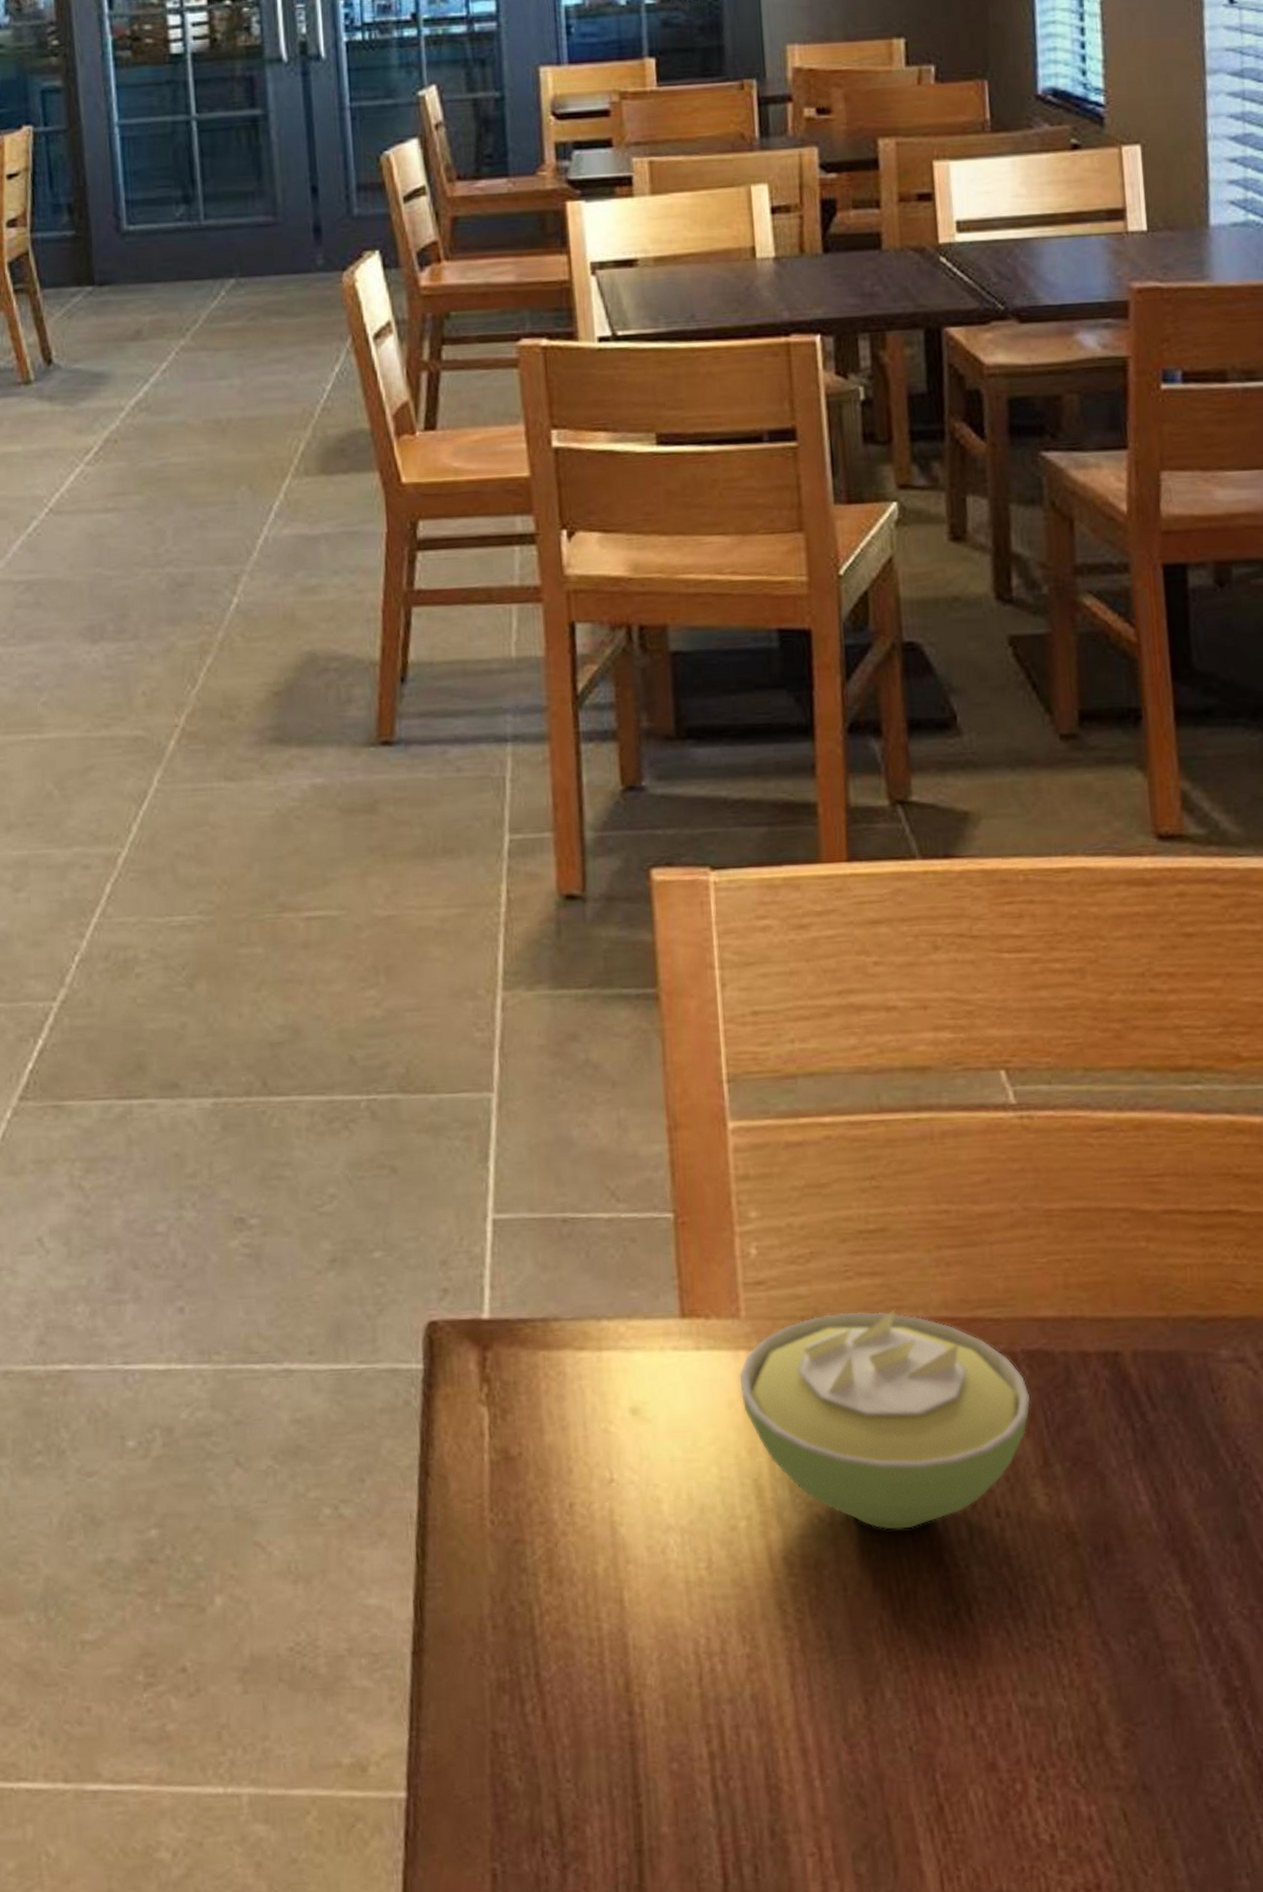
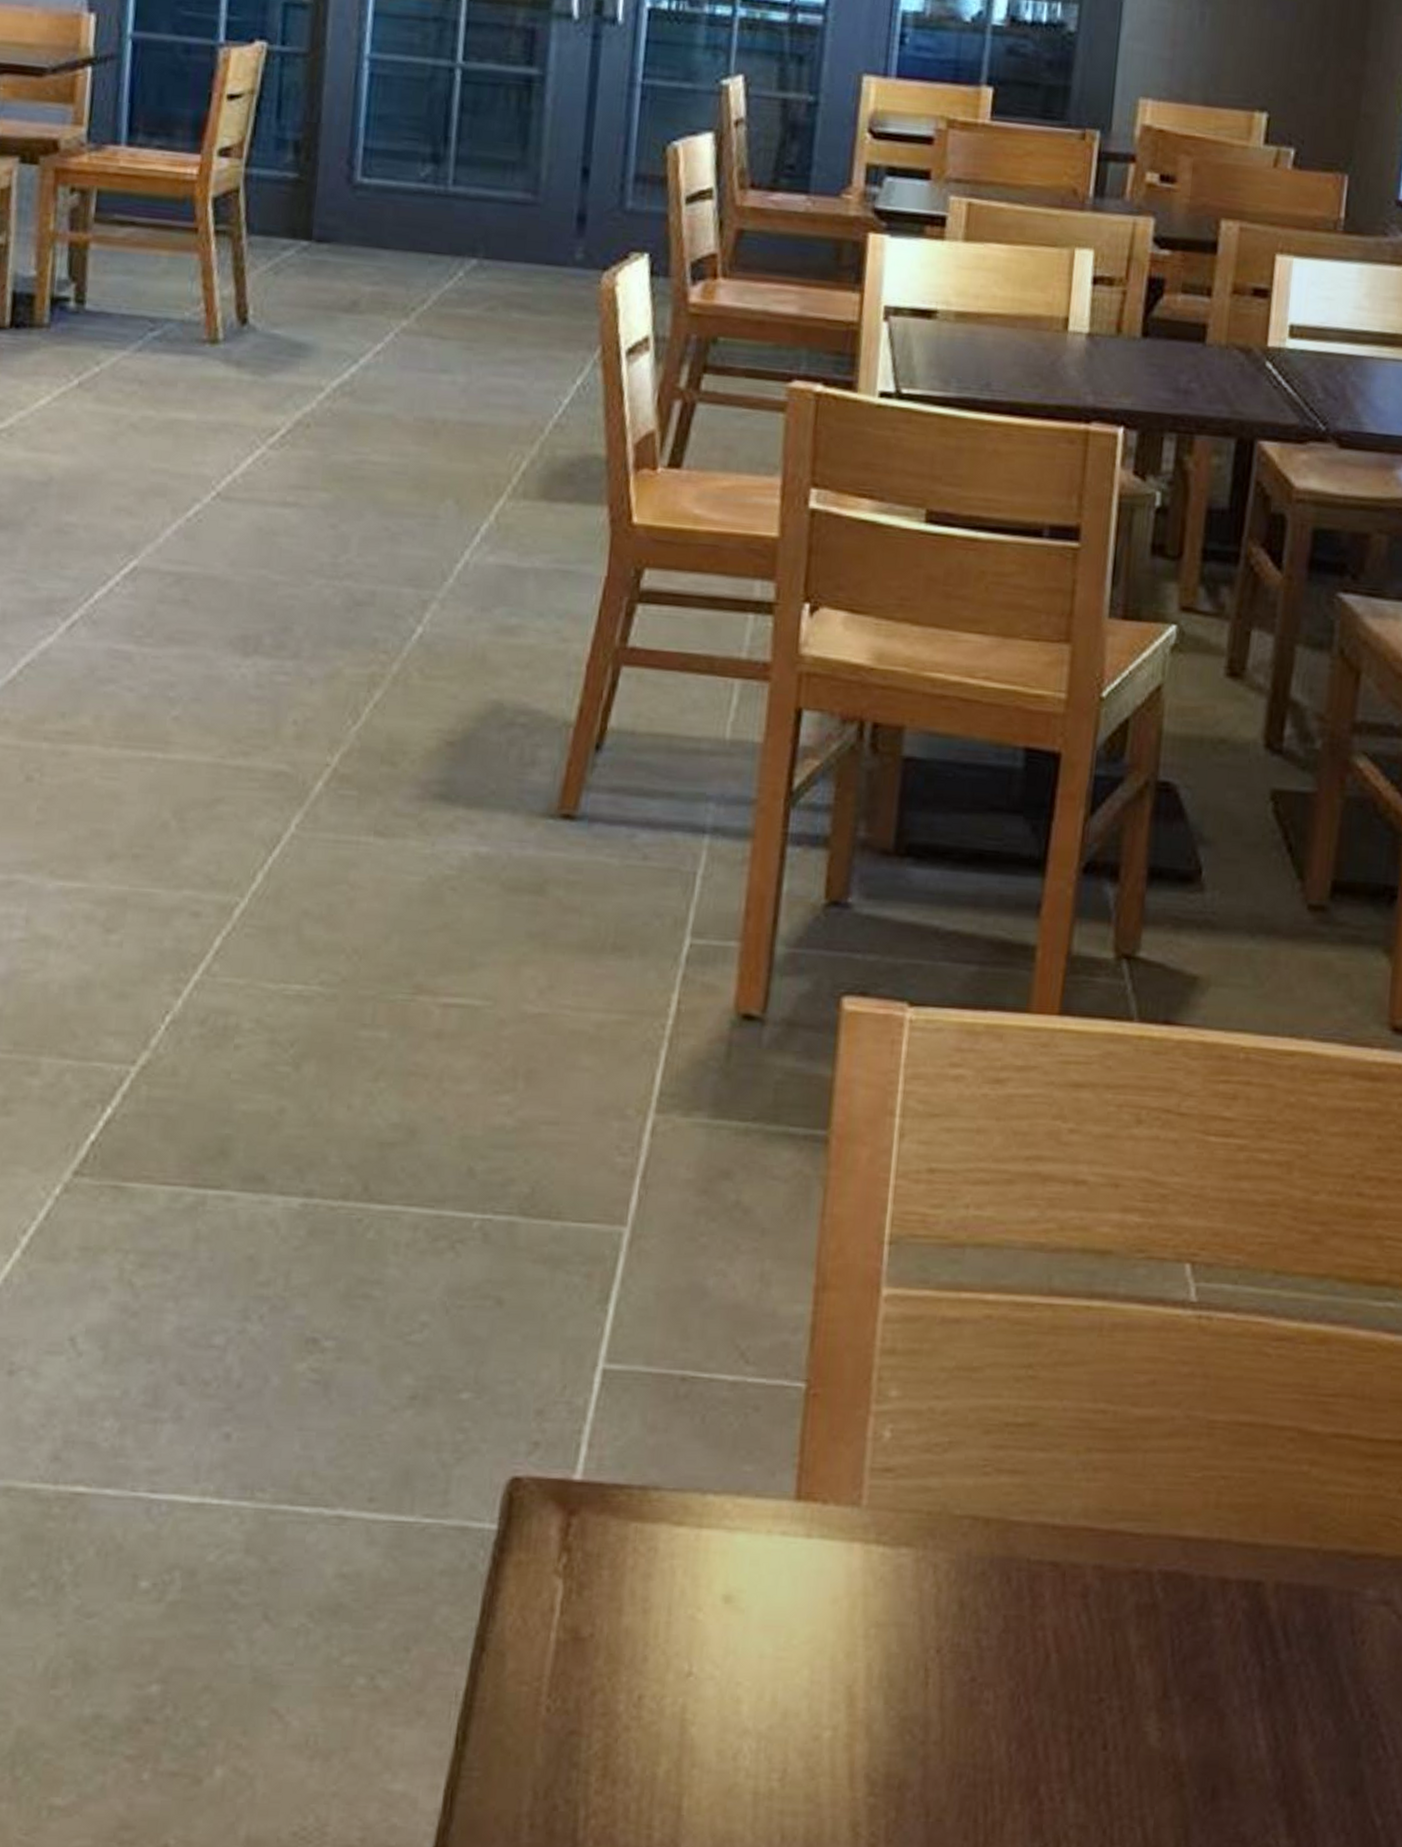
sugar bowl: present [739,1308,1031,1531] -> none [847,1511,1161,1756]

